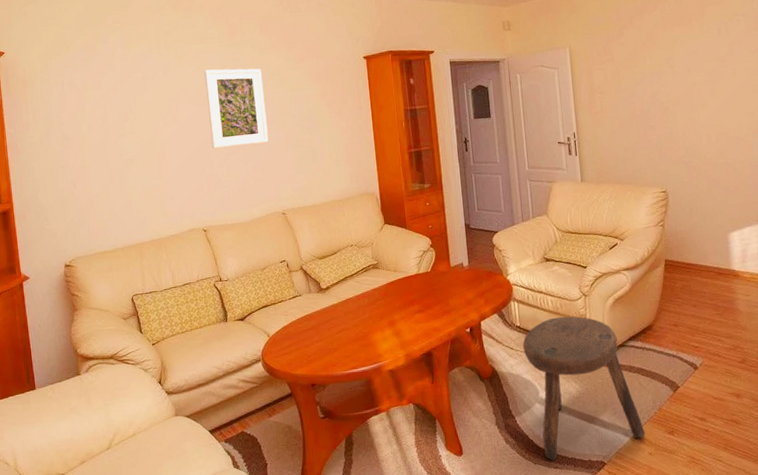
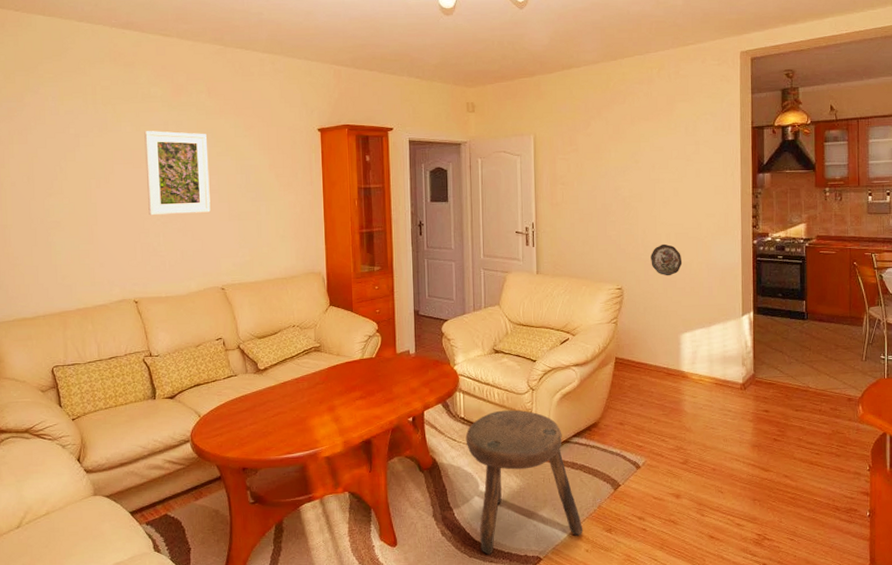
decorative plate: none [693,145,725,177] -> present [651,243,683,276]

